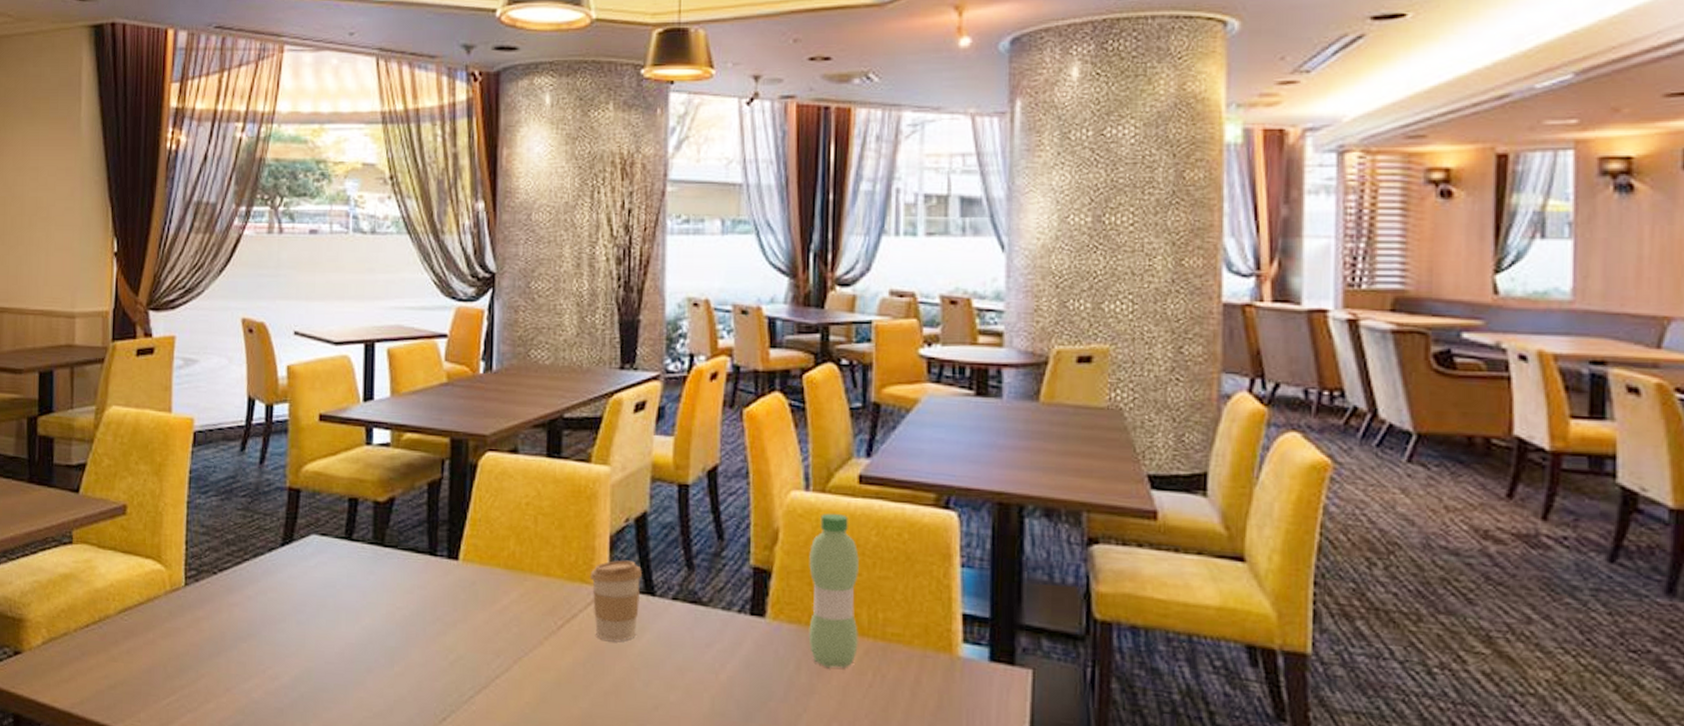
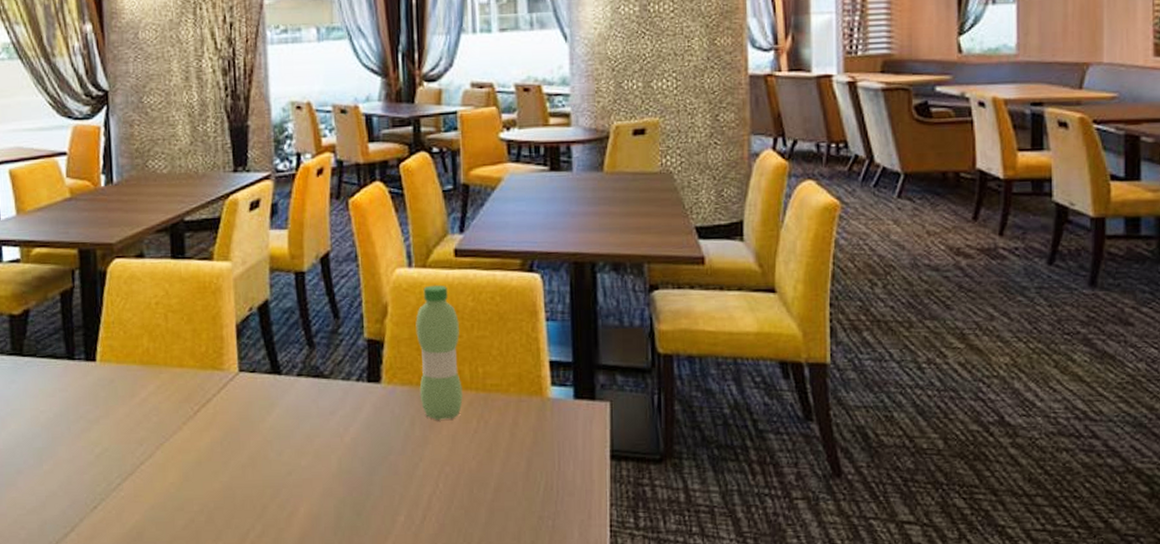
coffee cup: present [590,560,643,642] -> none [220,345,269,420]

